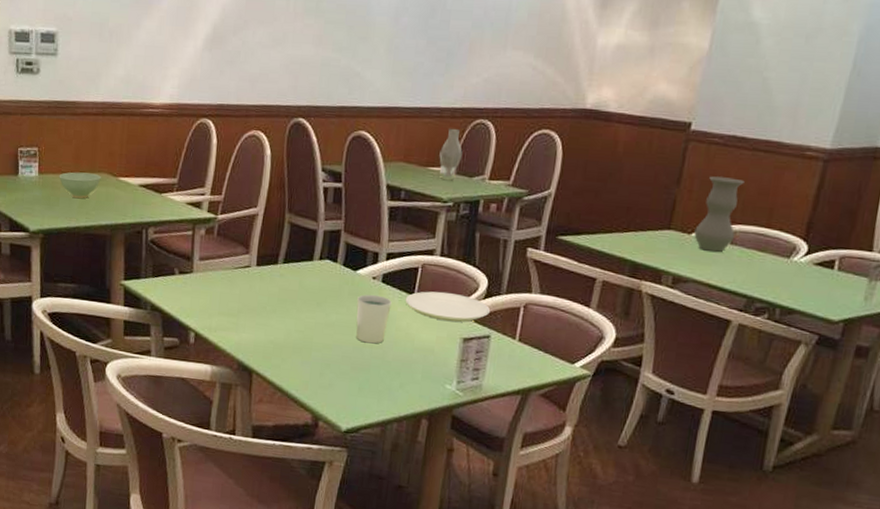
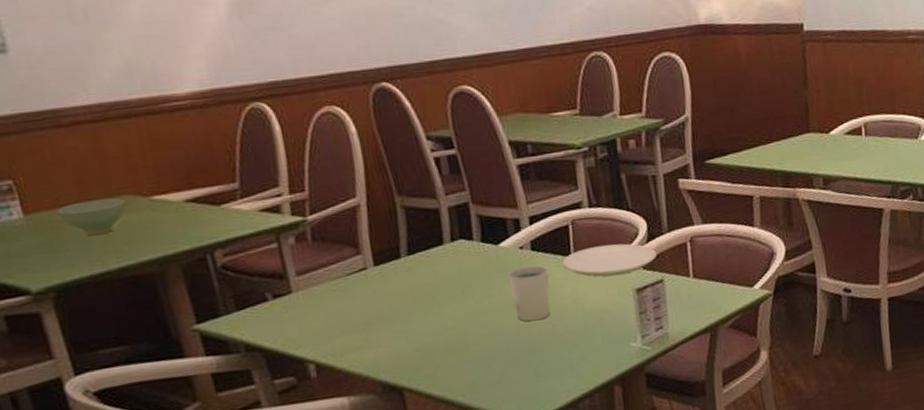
vase: present [438,129,463,181] -> none [558,67,585,125]
vase: present [694,176,745,253] -> none [831,71,868,148]

